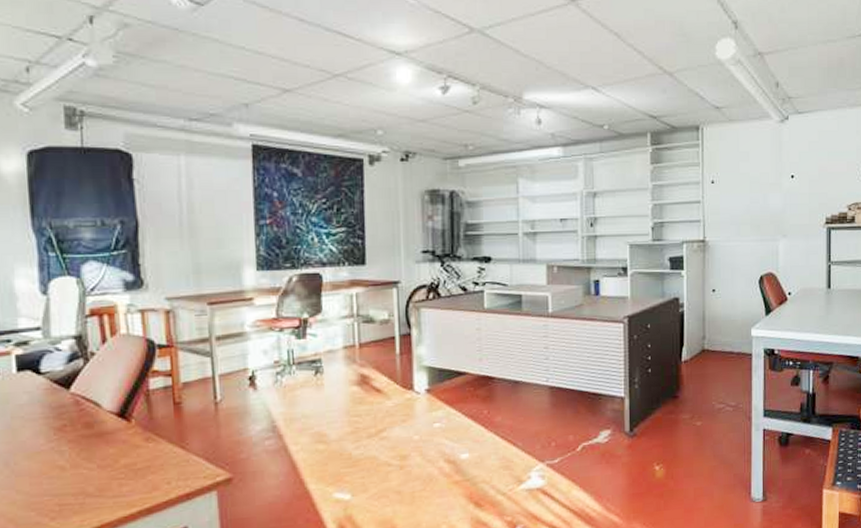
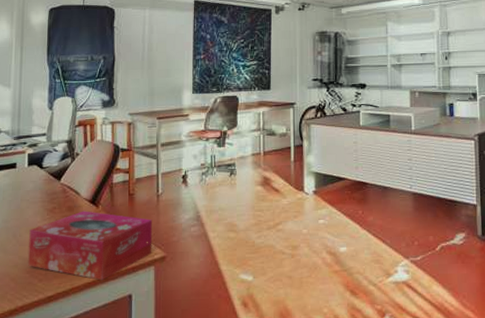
tissue box: none [29,427,213,514] -> present [28,211,153,281]

